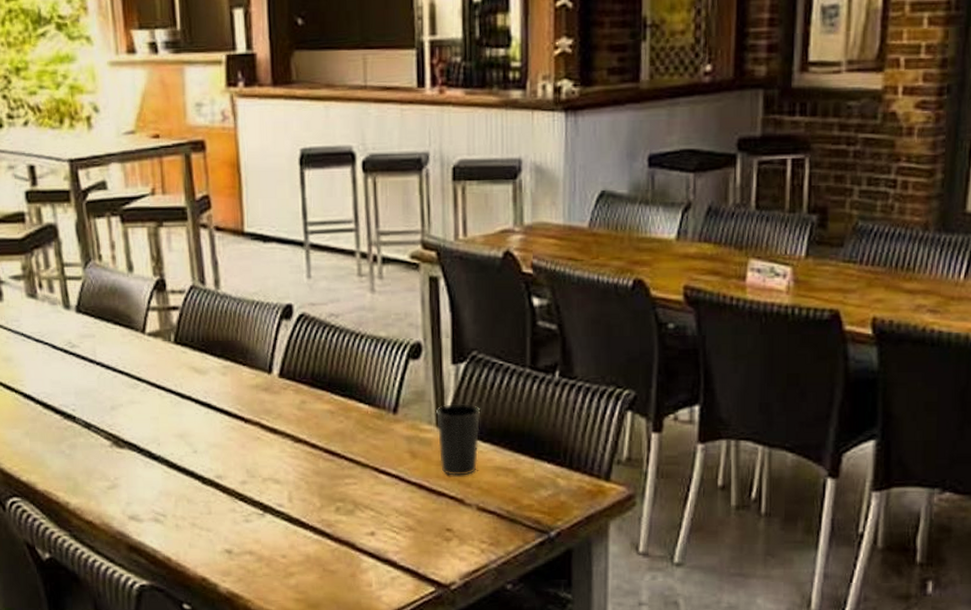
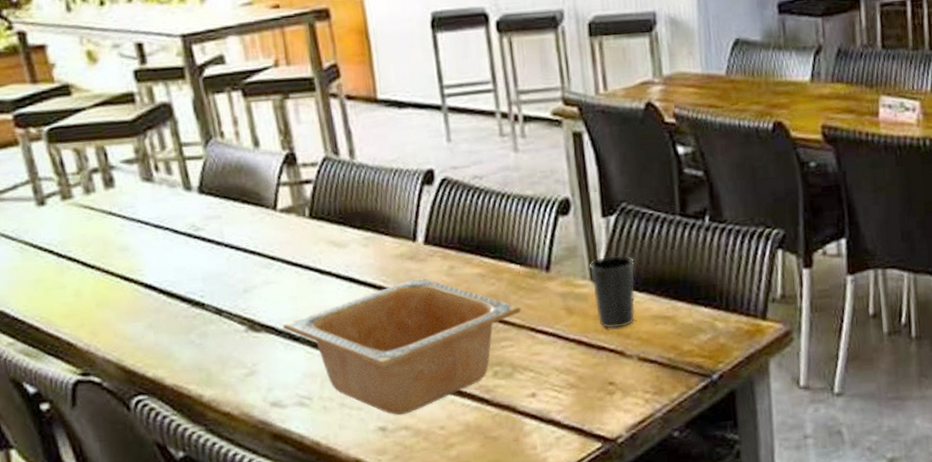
serving bowl: none [144,408,367,540] -> present [282,277,522,416]

